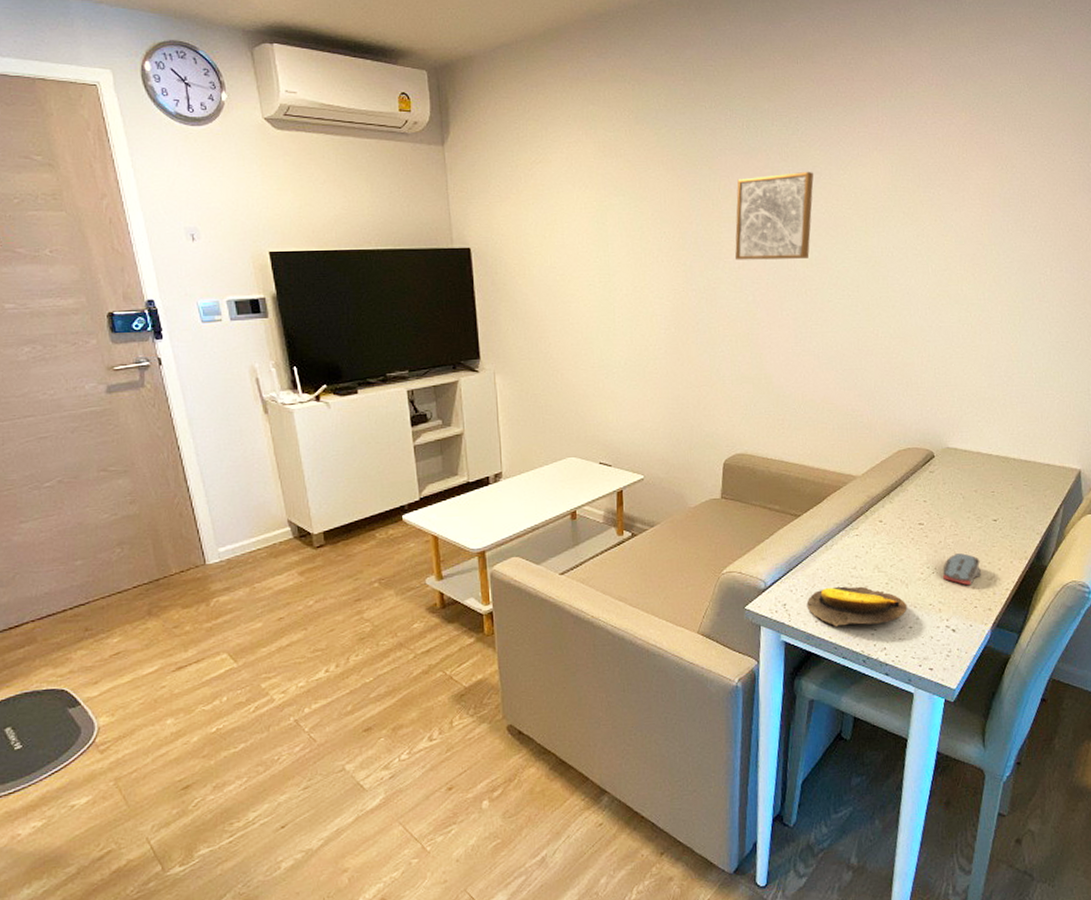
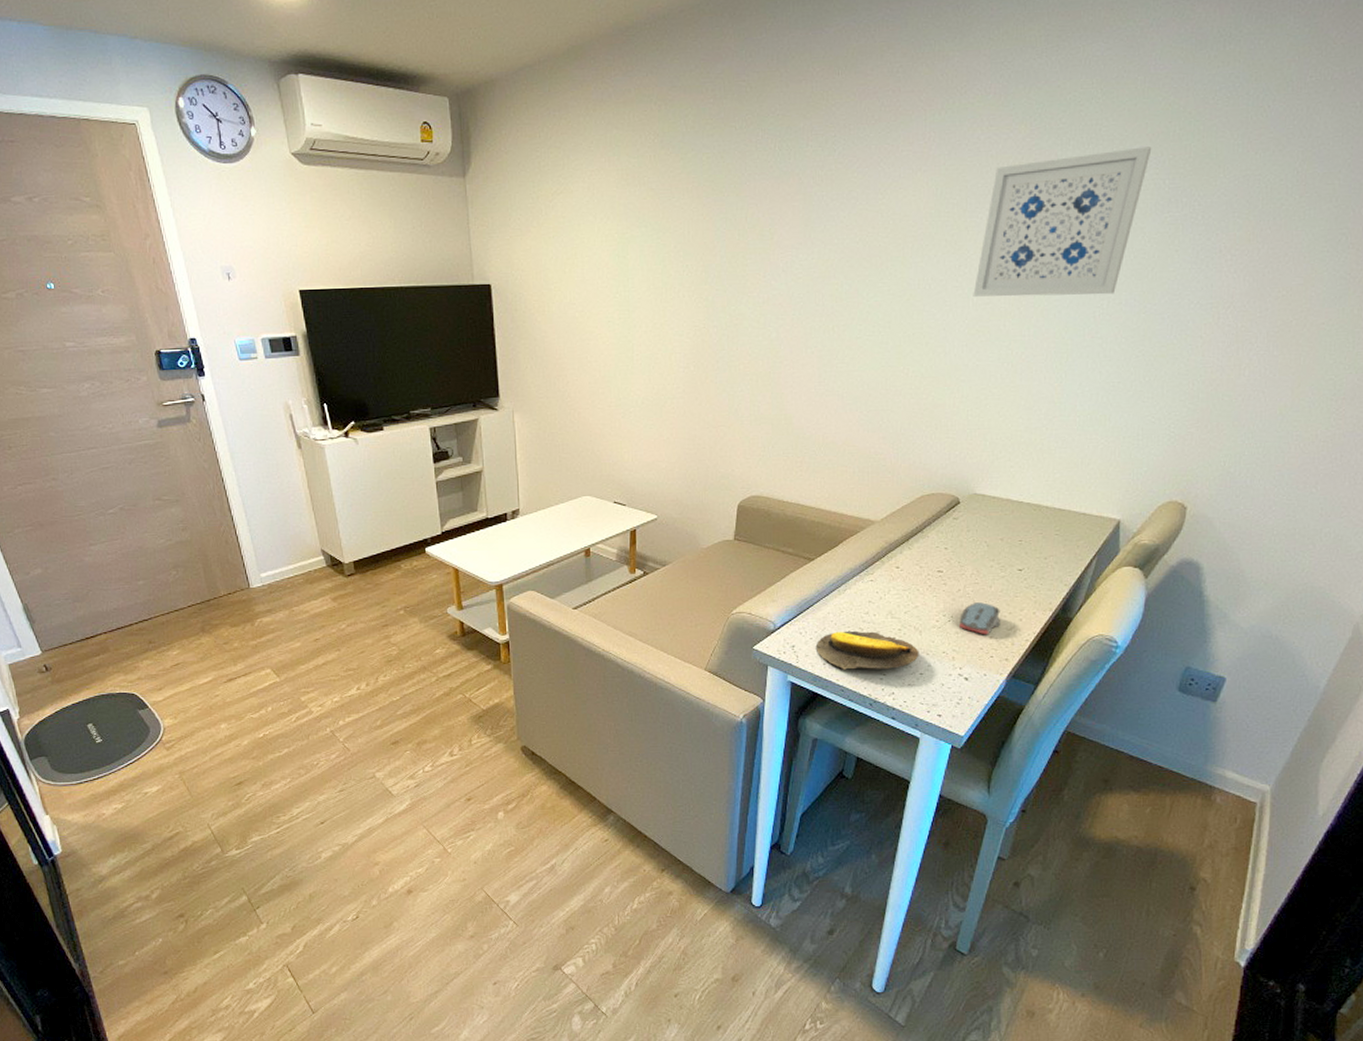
wall art: present [735,172,814,260] -> none [760,197,849,295]
wall art: none [931,134,1075,264] -> present [973,146,1152,297]

